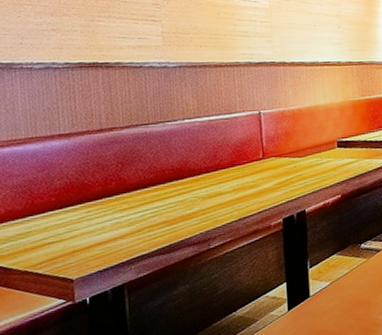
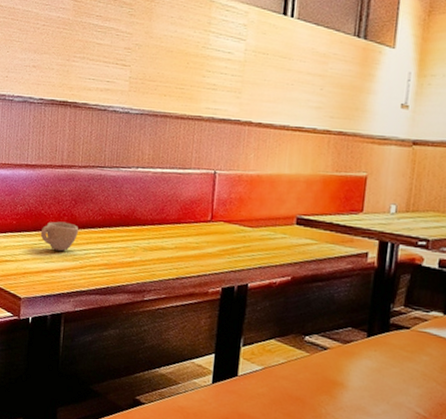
cup: none [86,187,131,219] -> present [40,221,79,251]

